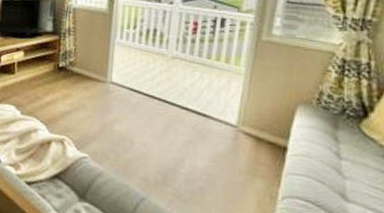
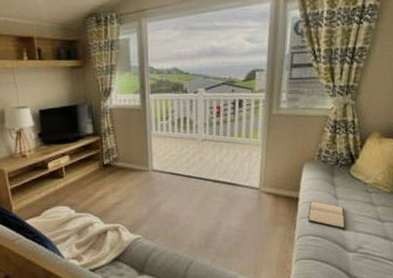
hardback book: none [297,155,350,201] -> present [307,201,345,229]

